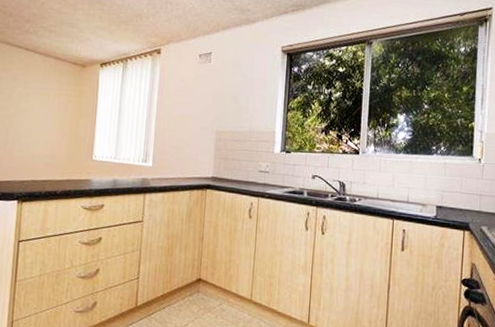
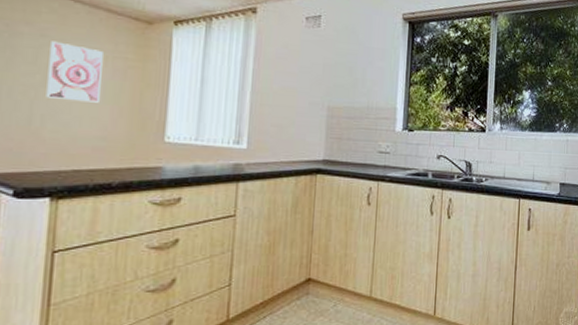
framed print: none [16,83,52,129] -> present [46,41,103,103]

